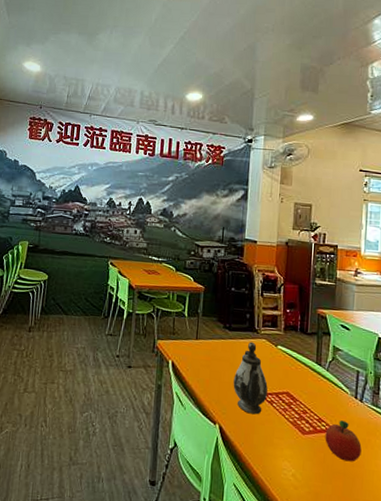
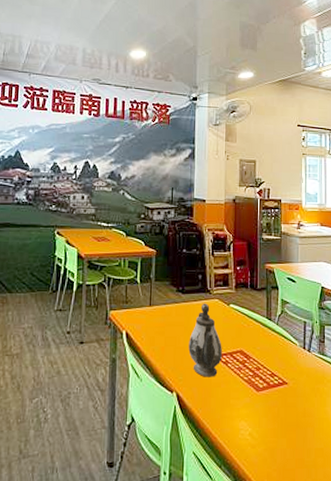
fruit: present [325,420,362,462] -> none [278,372,312,413]

